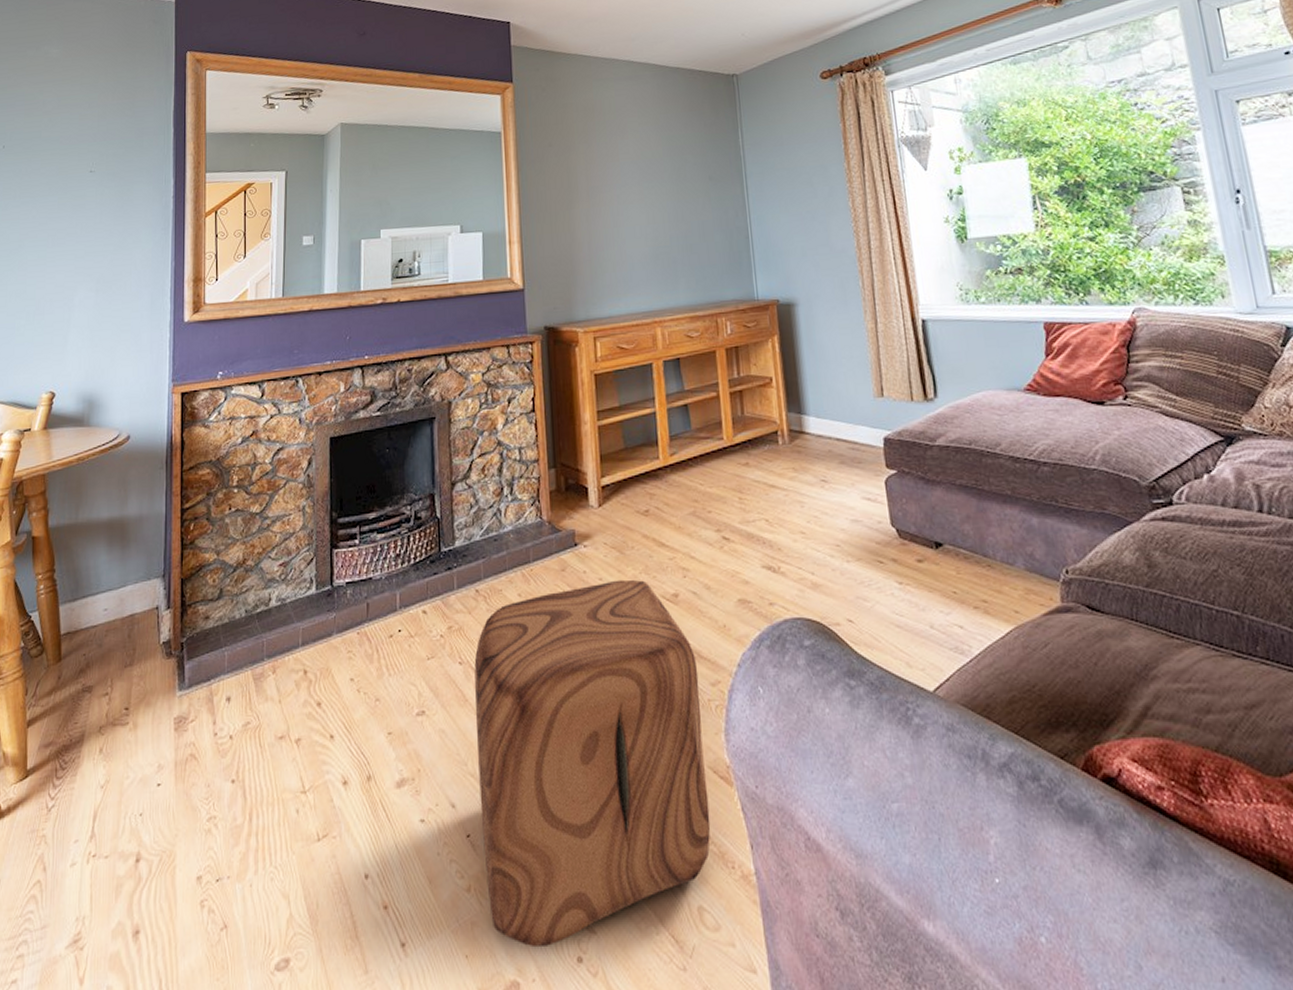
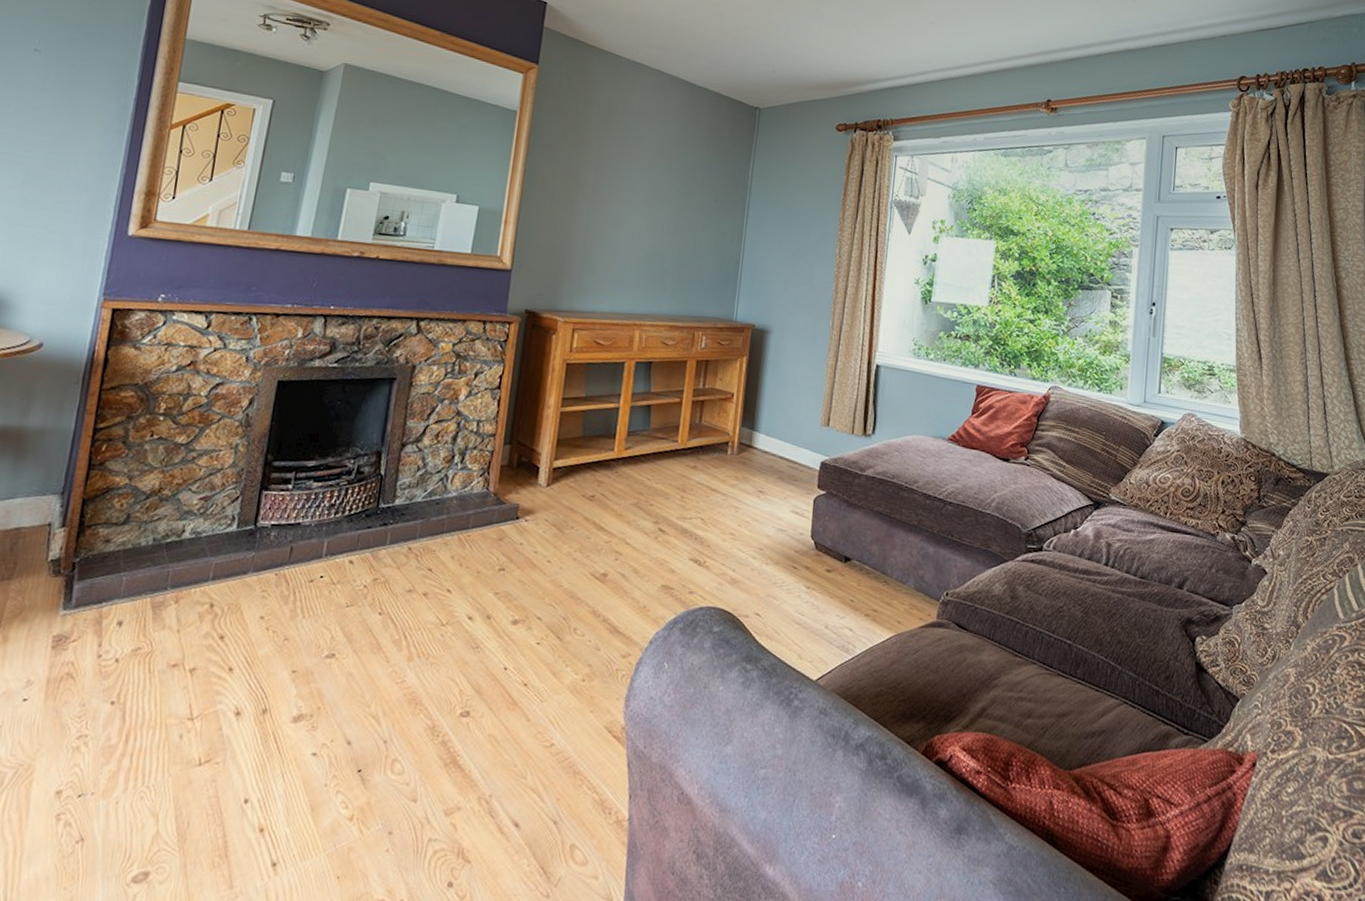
ottoman: present [474,579,711,948] -> none [369,555,612,873]

